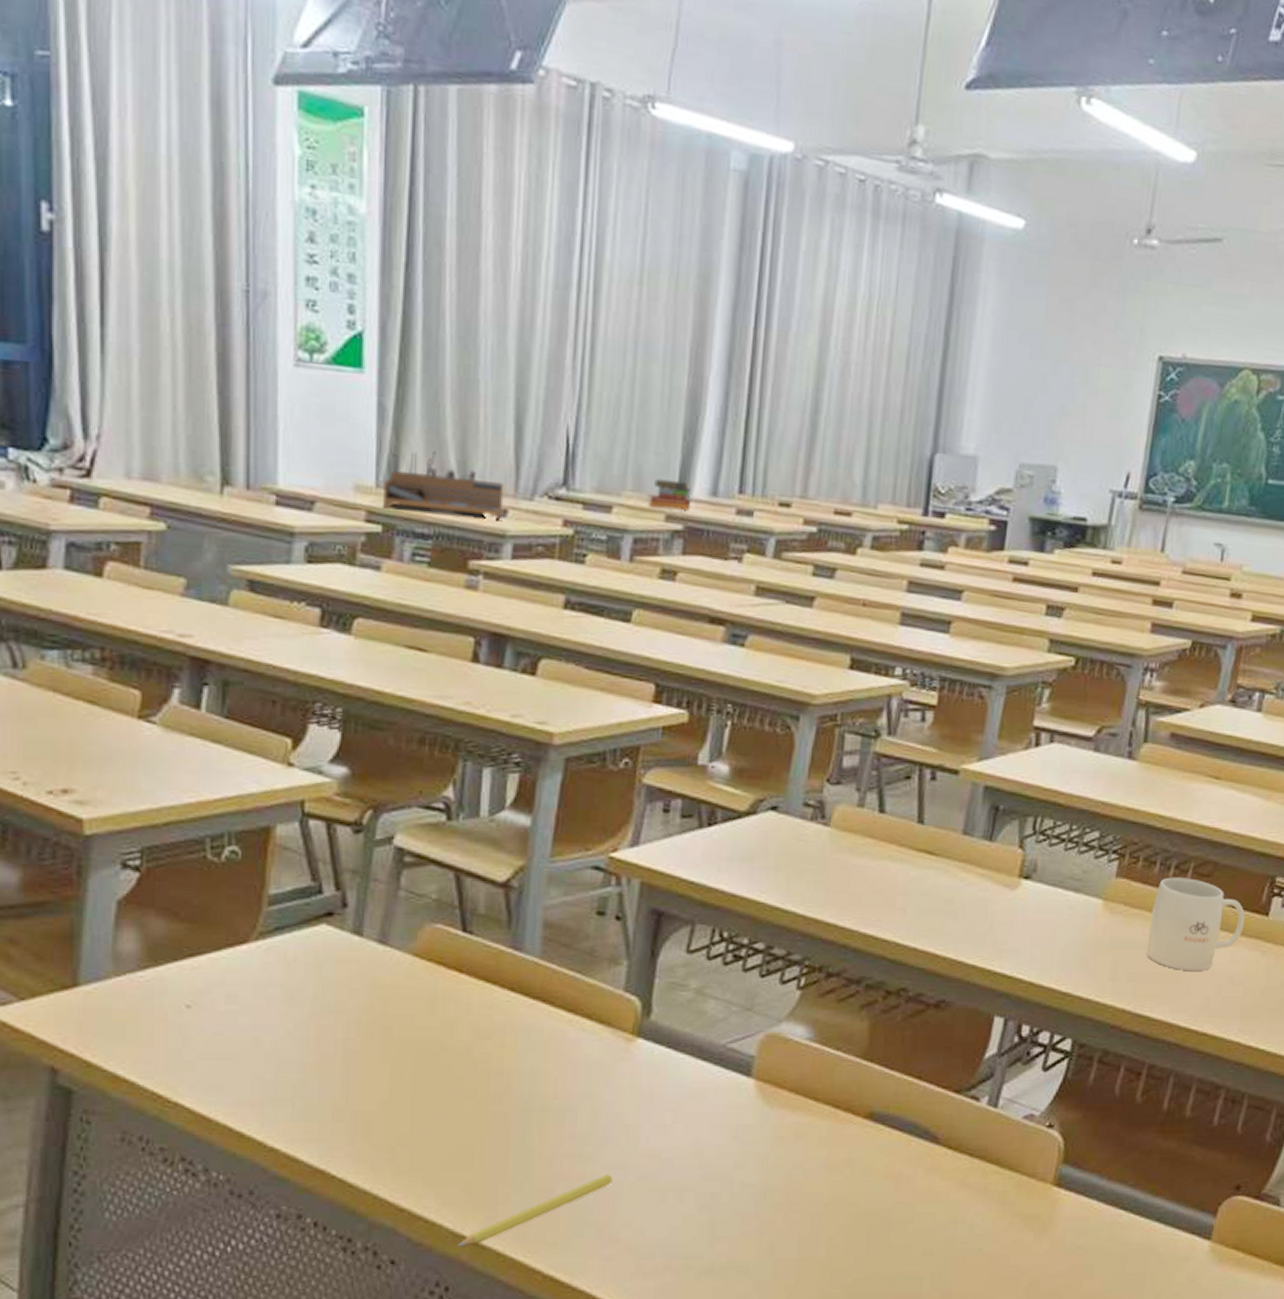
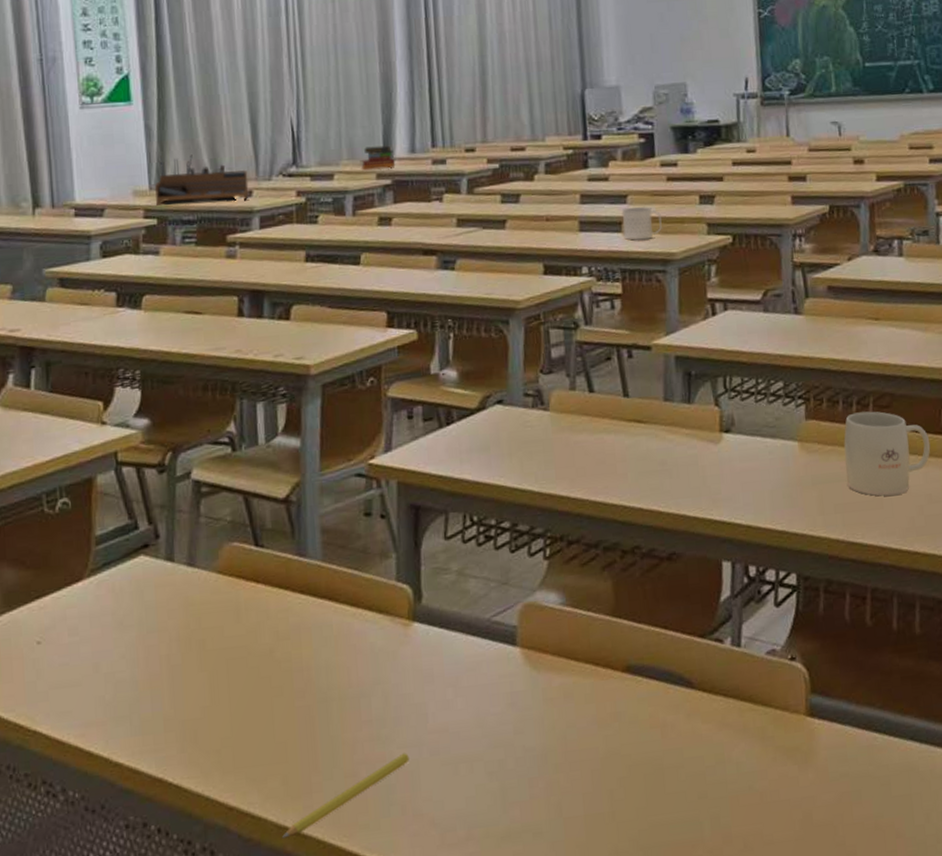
mug: none [950,605,998,647] -> present [621,206,663,242]

